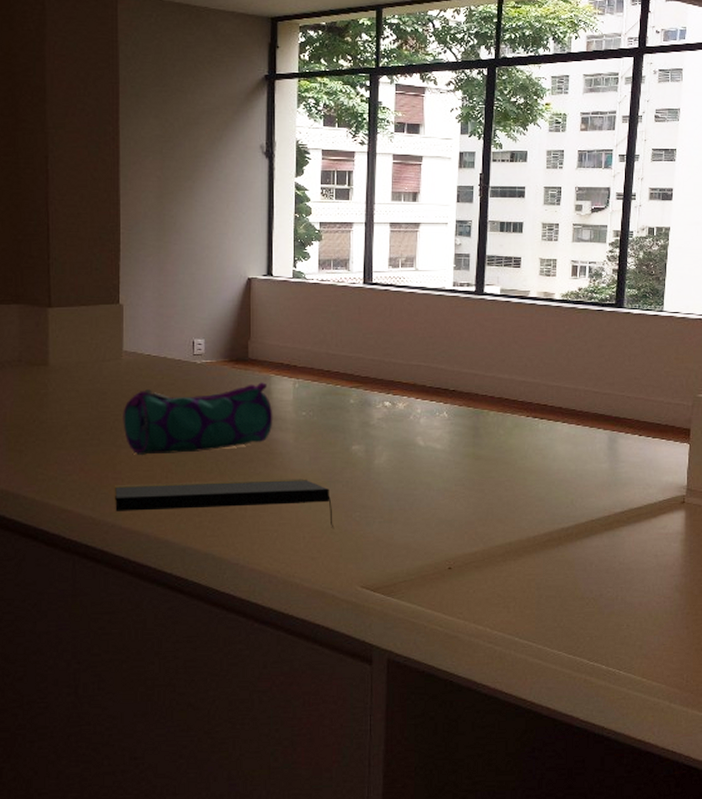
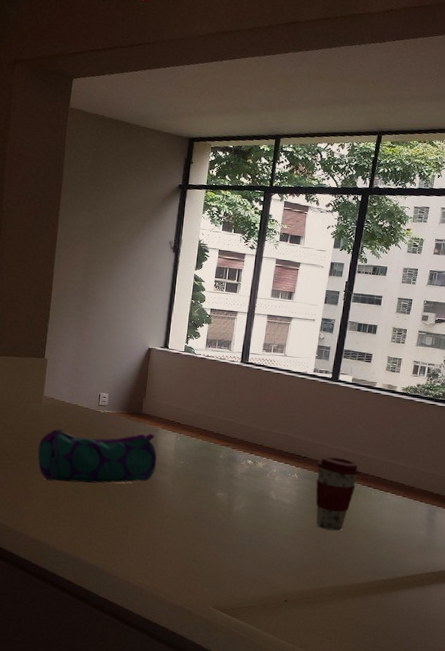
notepad: present [115,478,333,528] -> none [25,502,197,557]
coffee cup: none [470,386,521,476] -> present [315,456,360,531]

